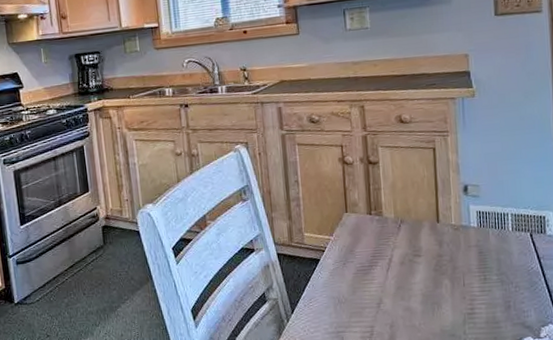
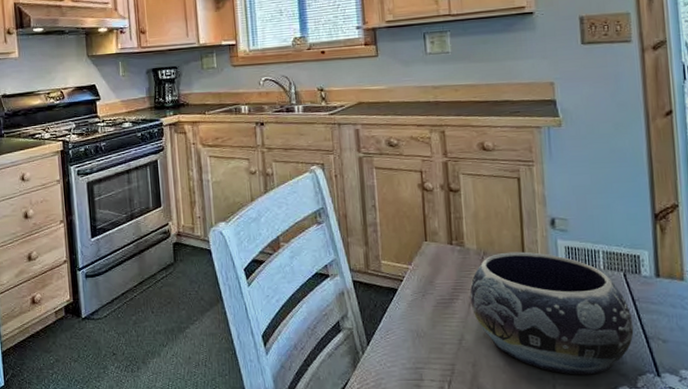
decorative bowl: none [388,218,538,330] -> present [470,251,634,375]

